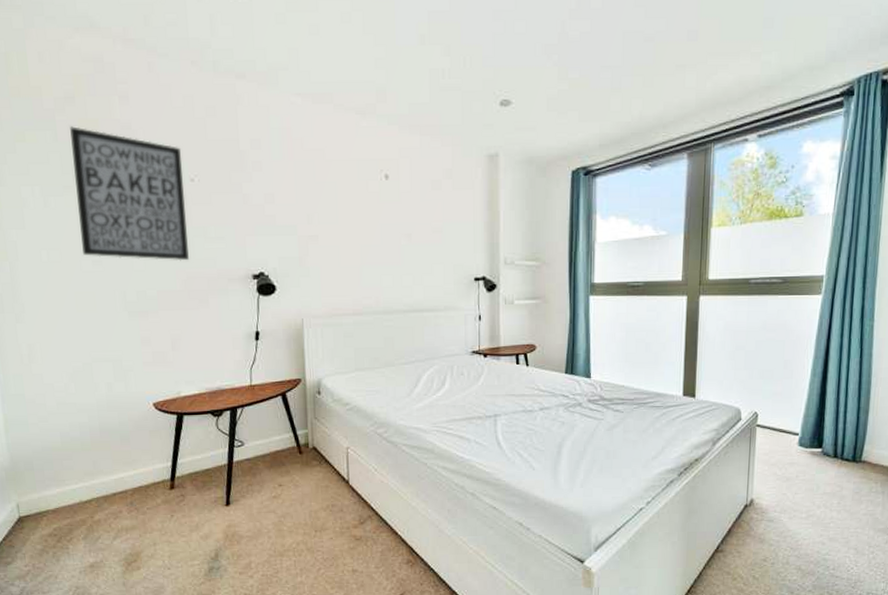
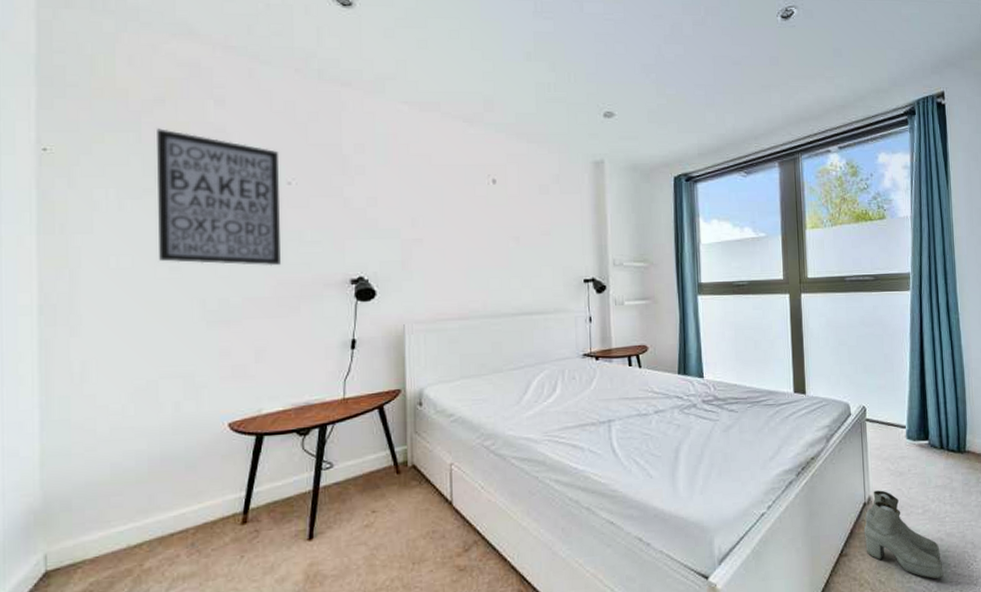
boots: none [742,494,821,580] -> present [863,490,944,579]

